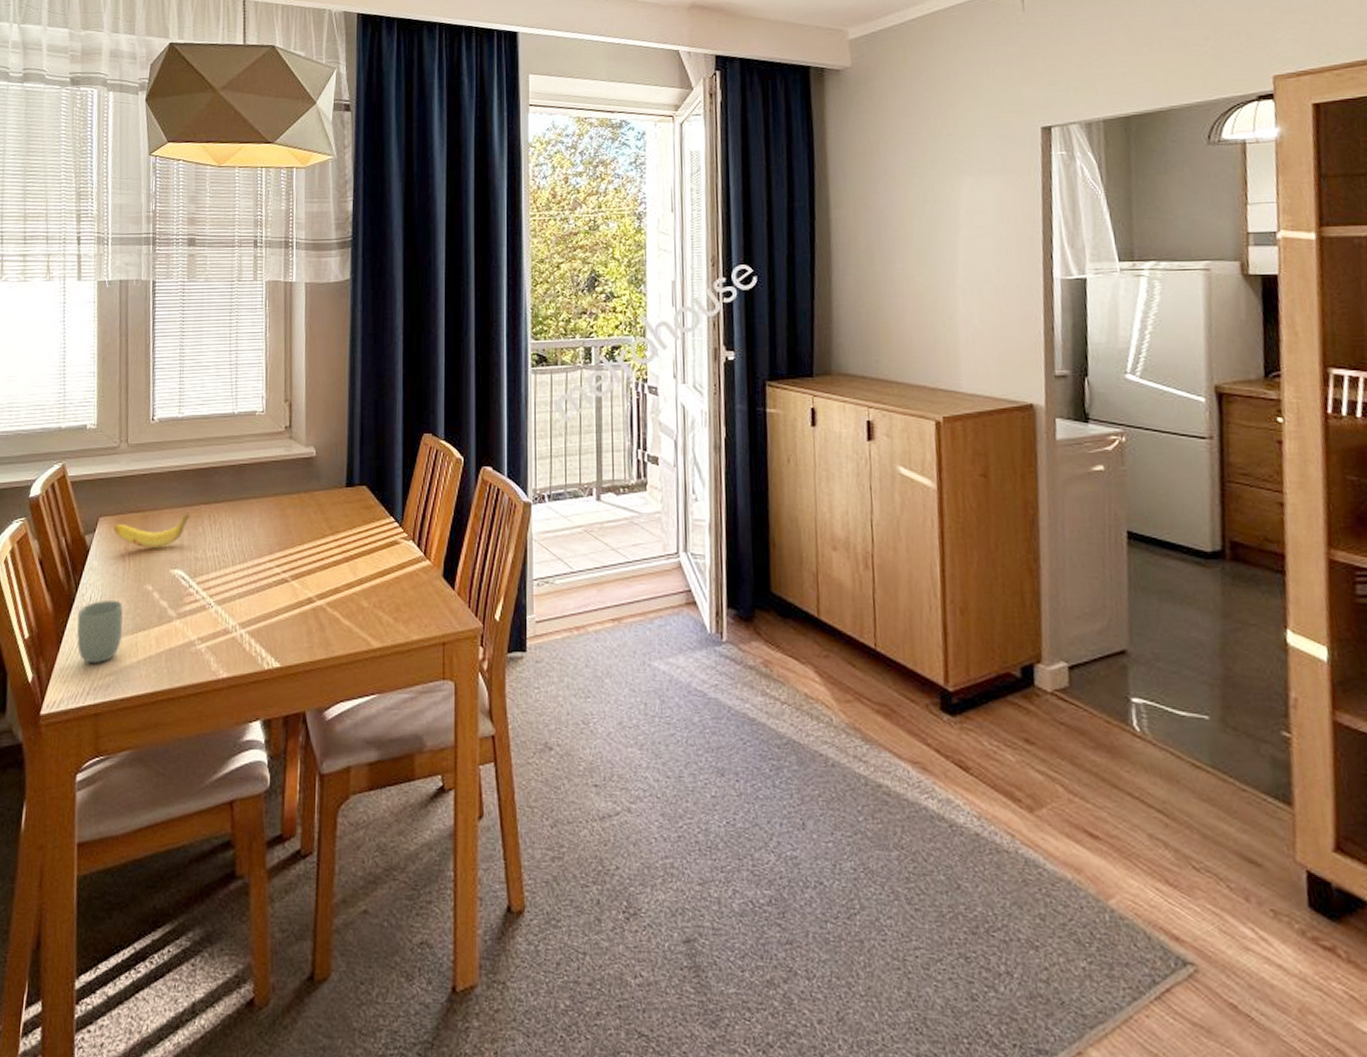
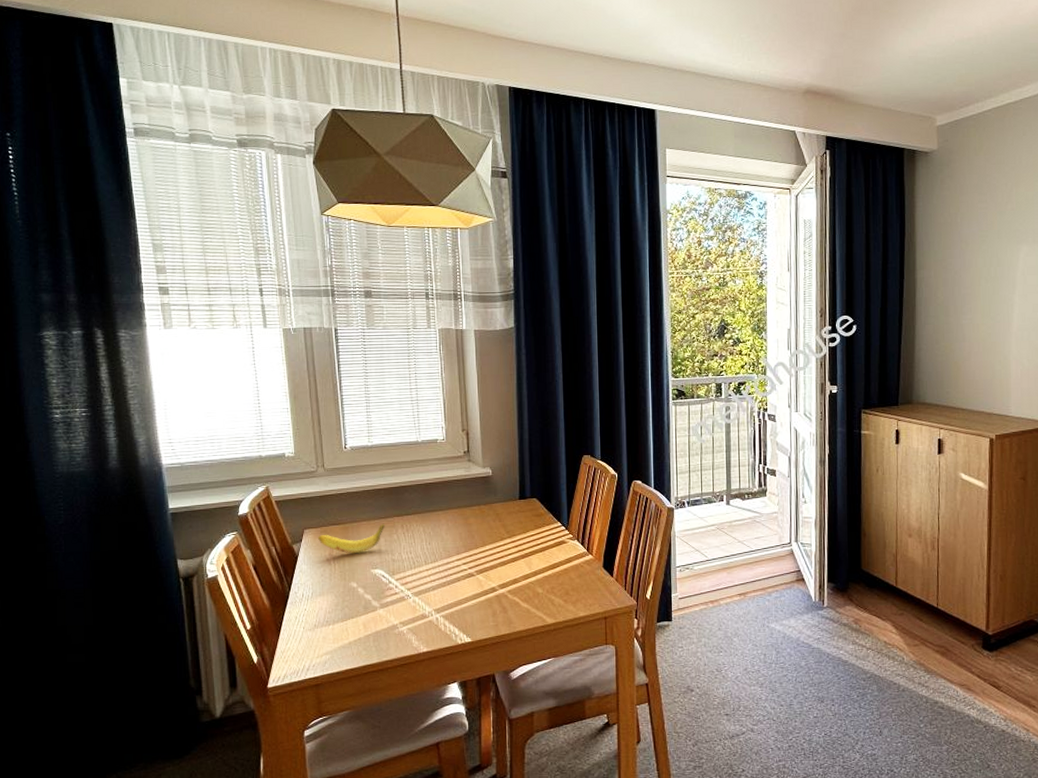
cup: present [76,599,123,664] -> none [292,595,334,646]

